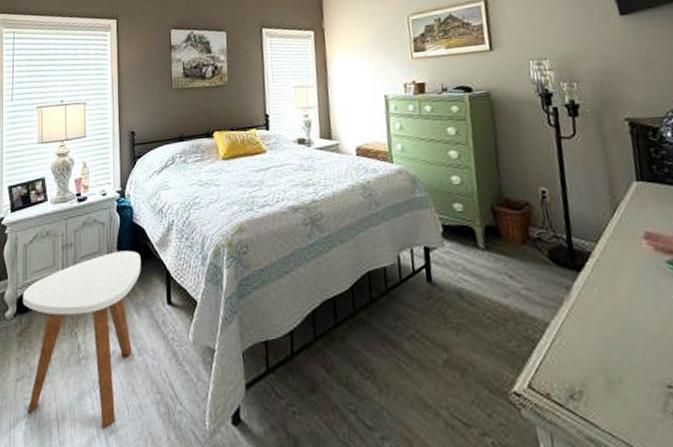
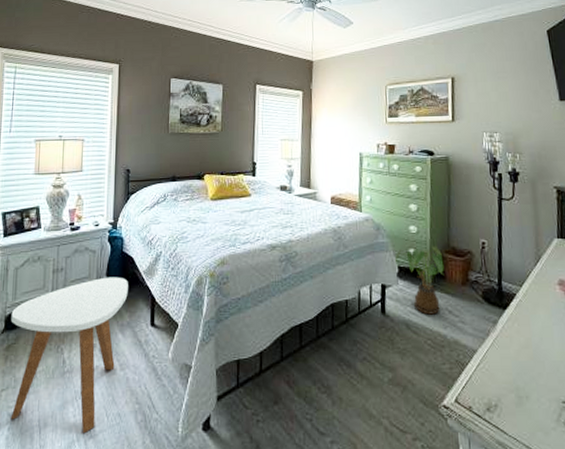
house plant: none [438,198,499,282] -> present [396,246,445,315]

